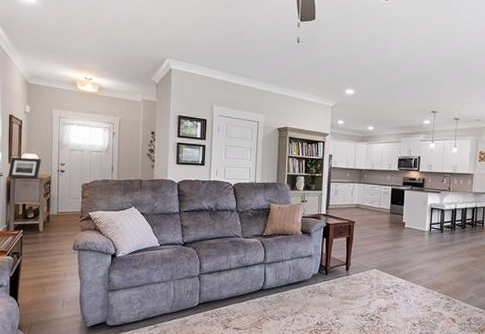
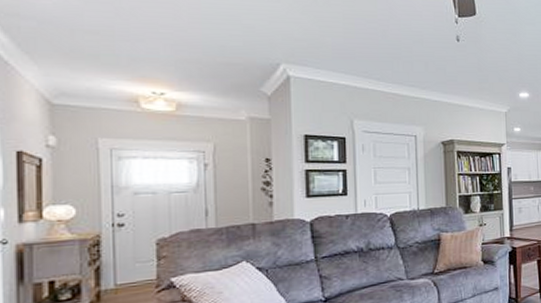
picture frame: present [8,157,41,179] -> none [18,211,81,244]

